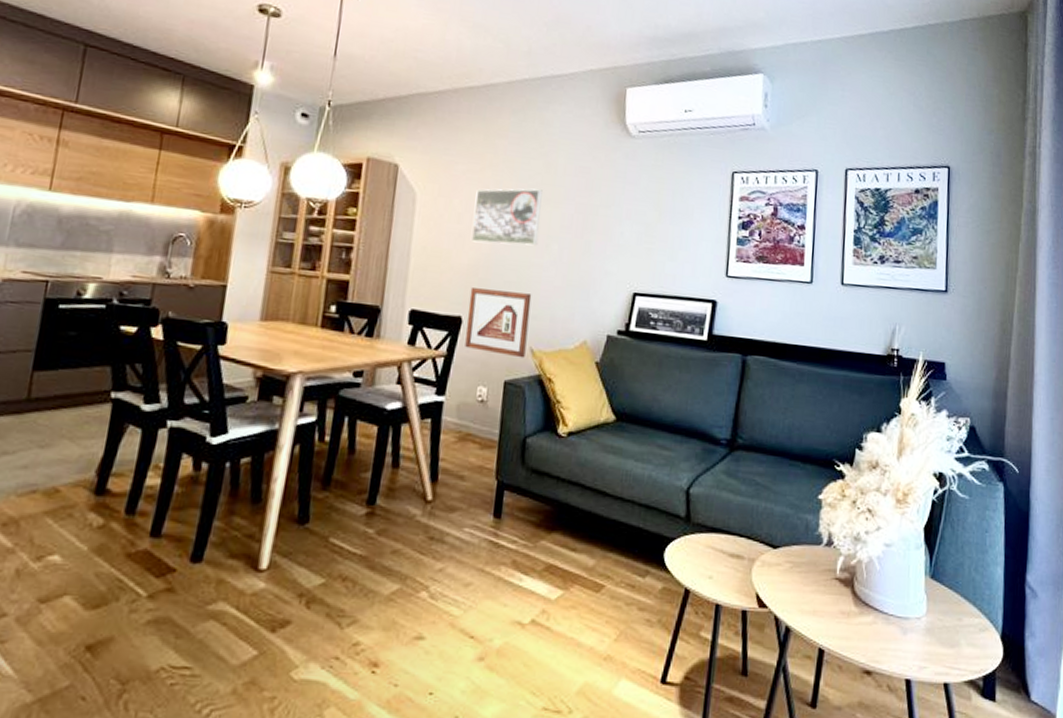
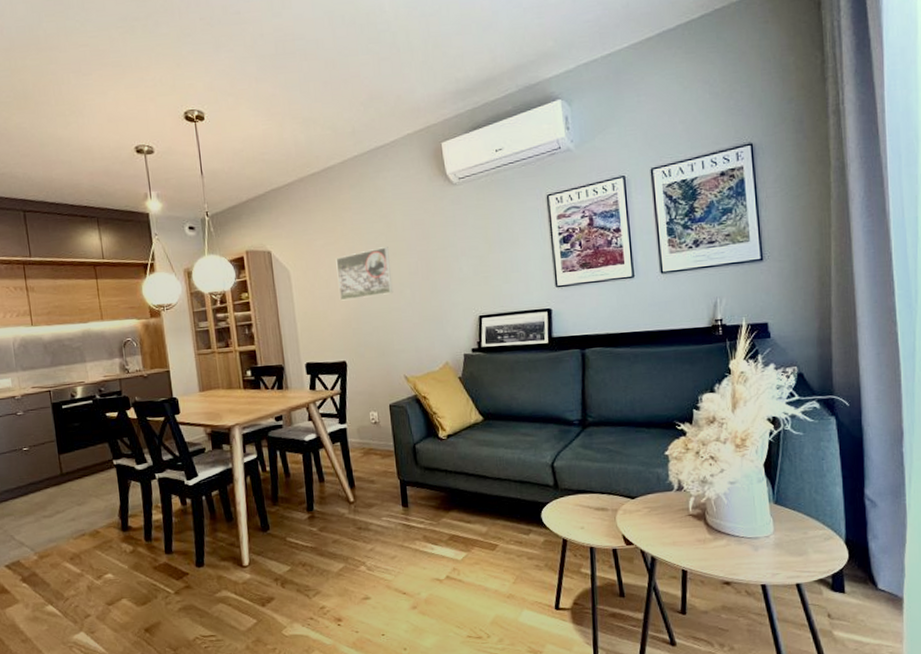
picture frame: present [465,288,532,359] -> none [348,333,401,385]

